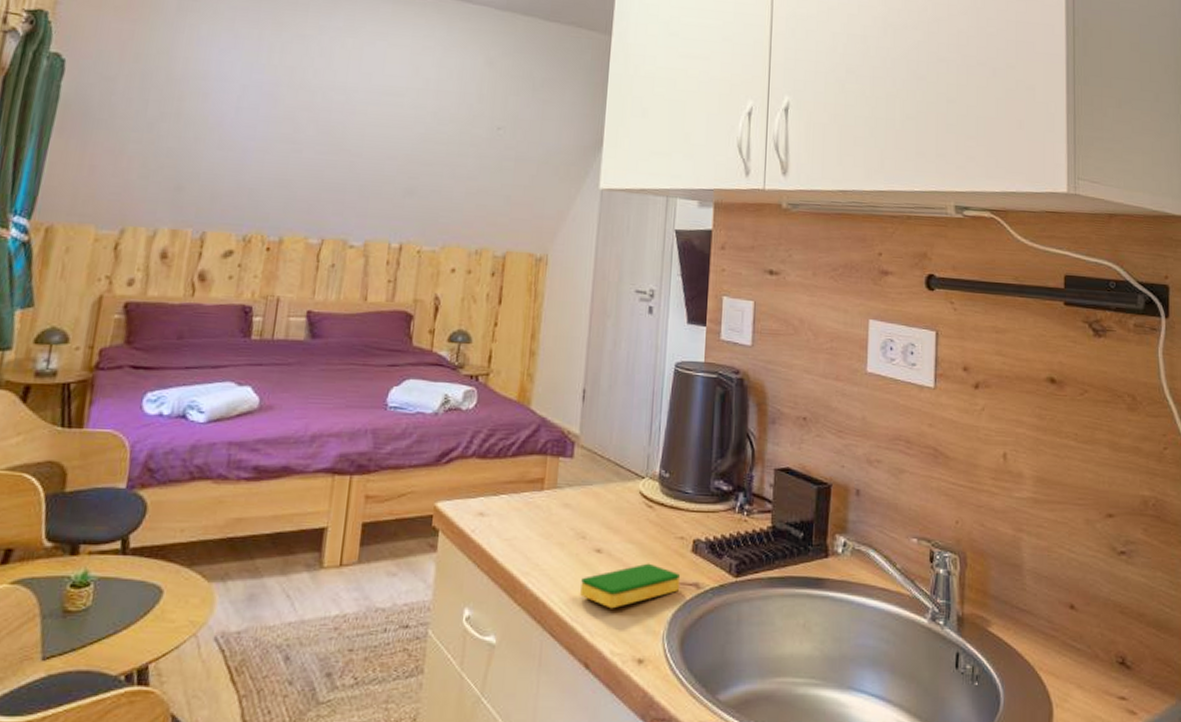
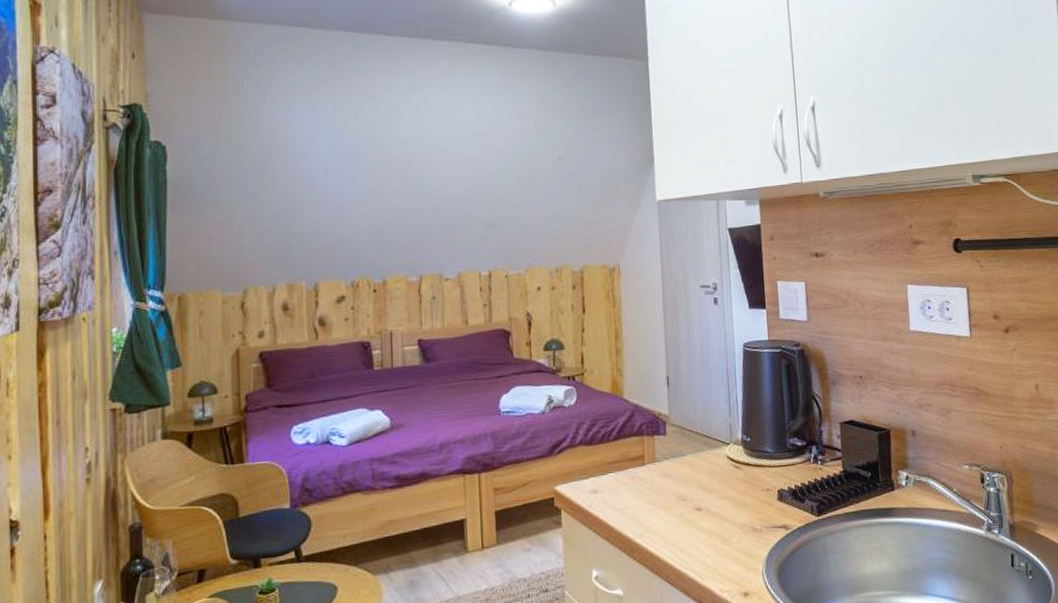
dish sponge: present [580,563,681,609] -> none [687,514,771,555]

